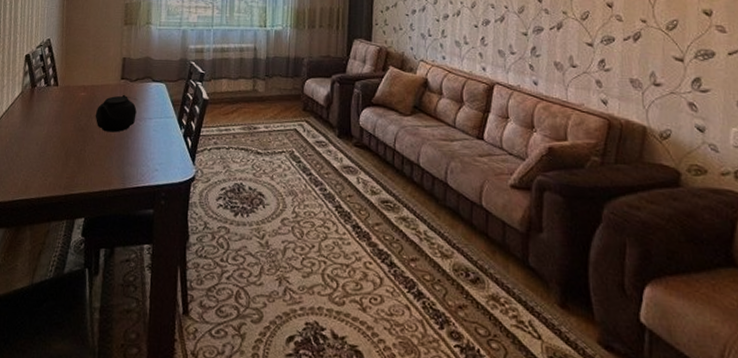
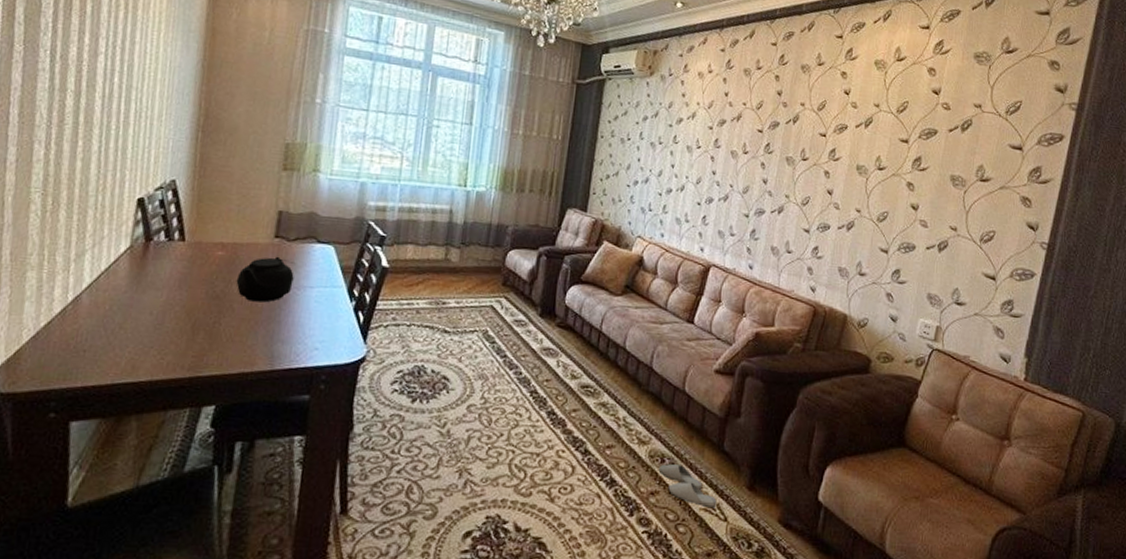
slippers: none [464,278,528,324] -> present [658,464,717,507]

